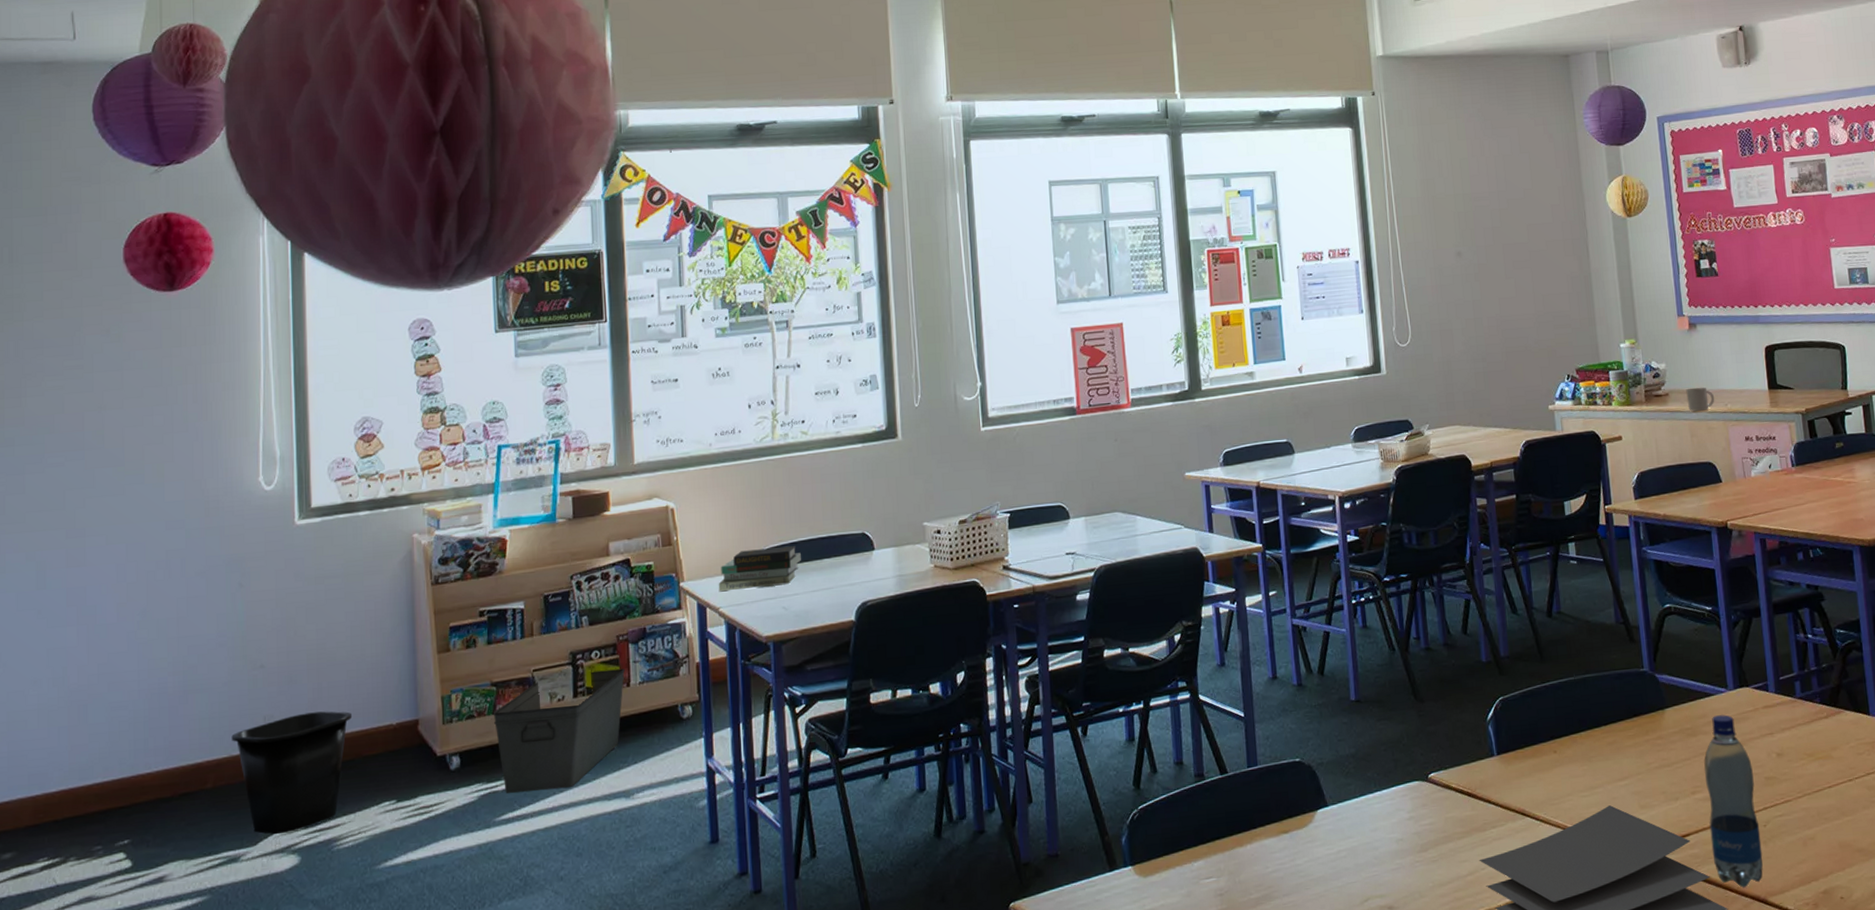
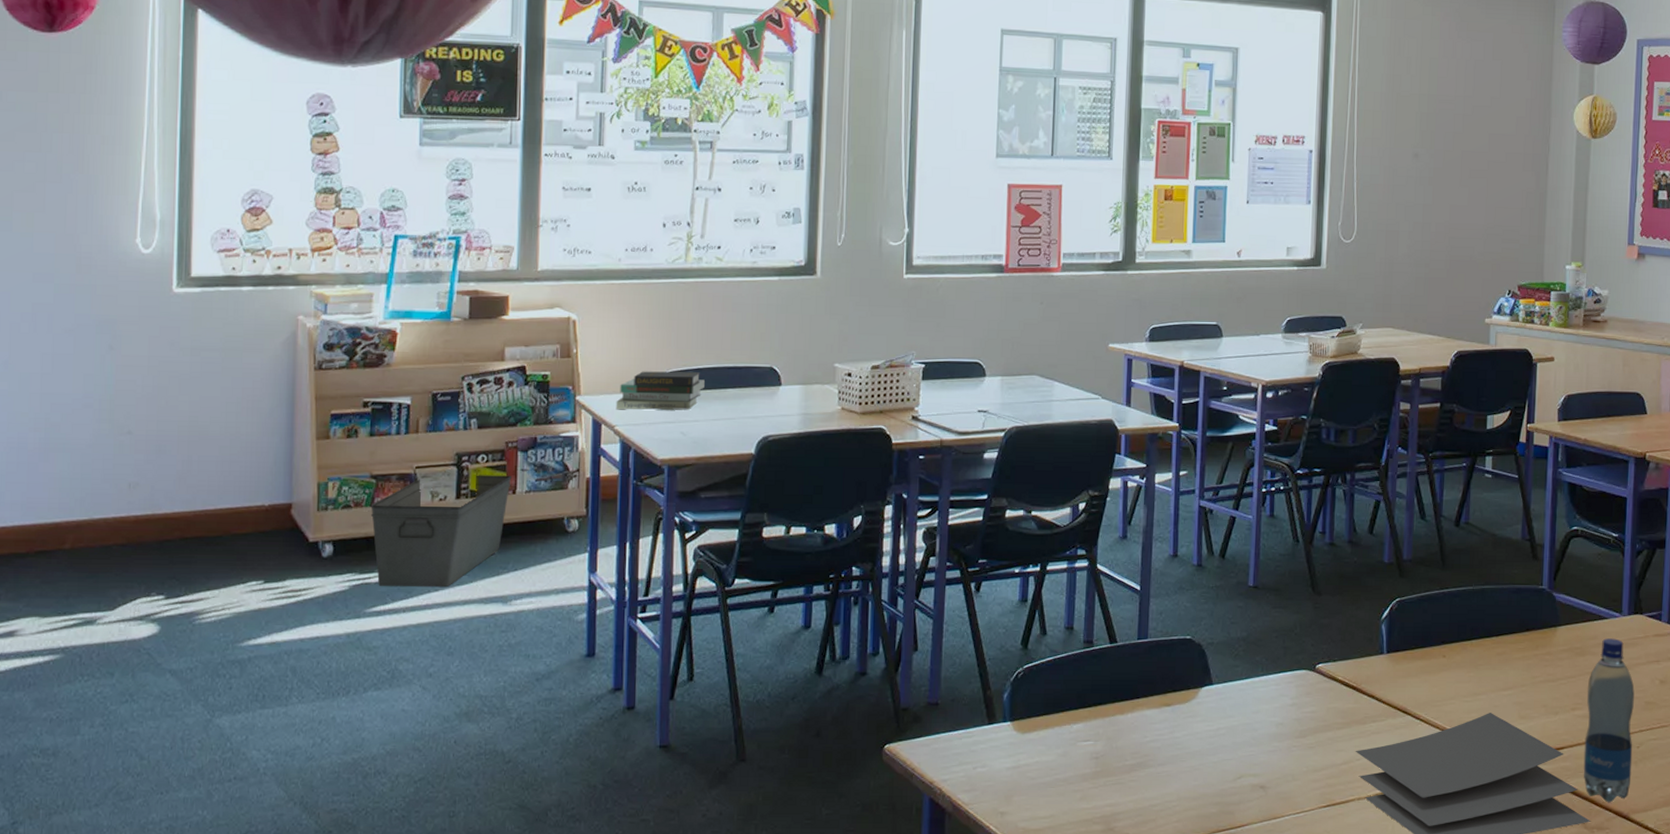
waste bin: present [231,711,353,834] -> none [93,484,223,601]
mug: present [1686,387,1715,412] -> none [1624,317,1653,341]

